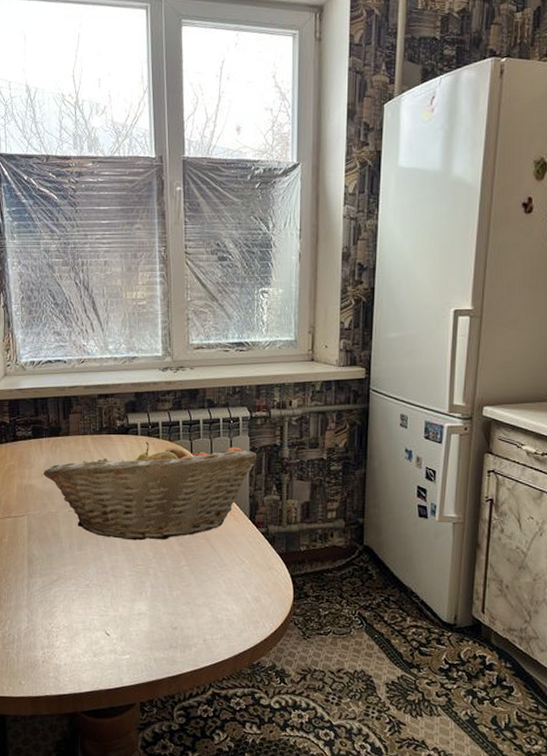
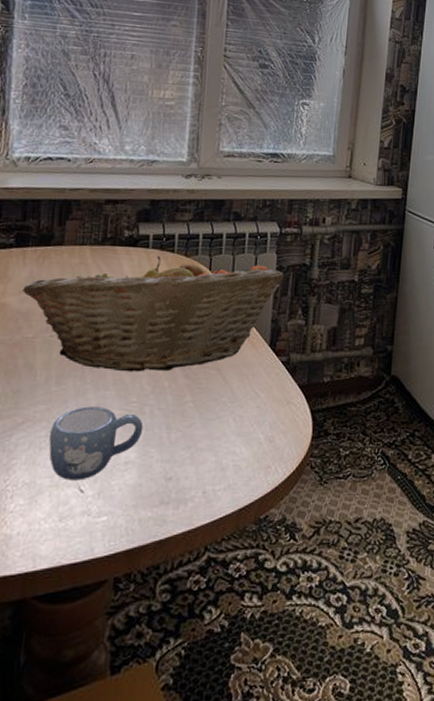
mug: none [79,568,150,626] -> present [49,406,144,481]

